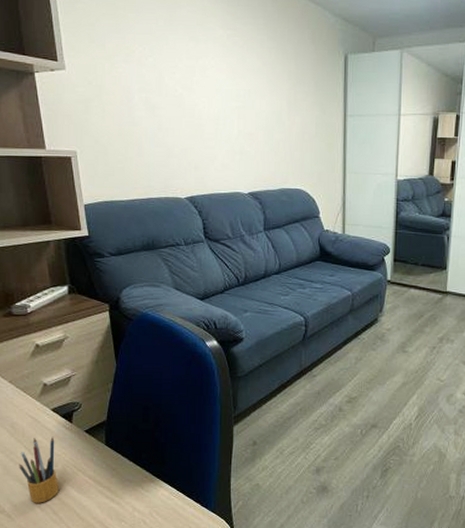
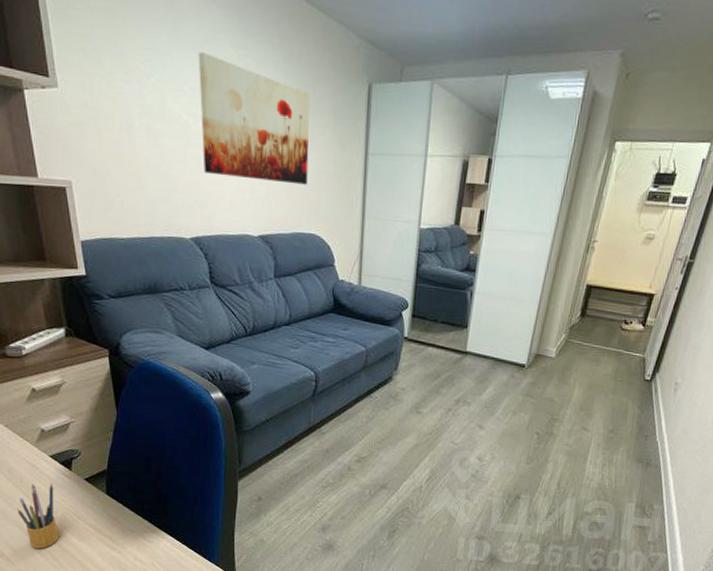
wall art: none [191,34,293,145] -> present [198,51,311,185]

